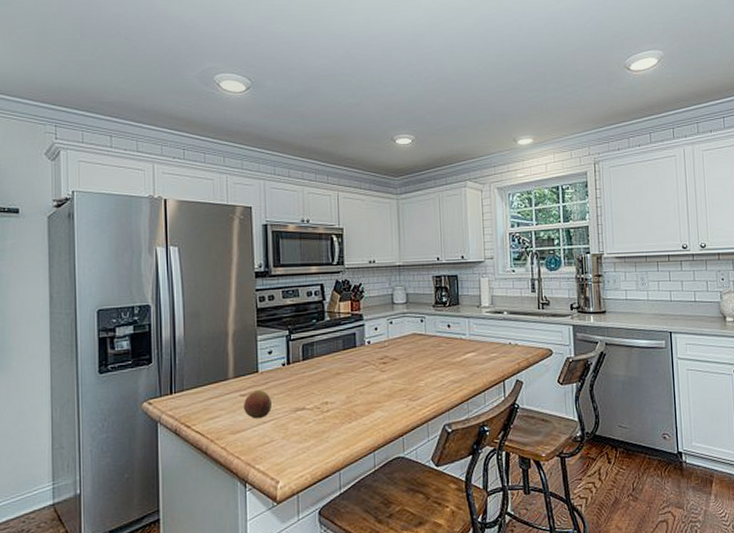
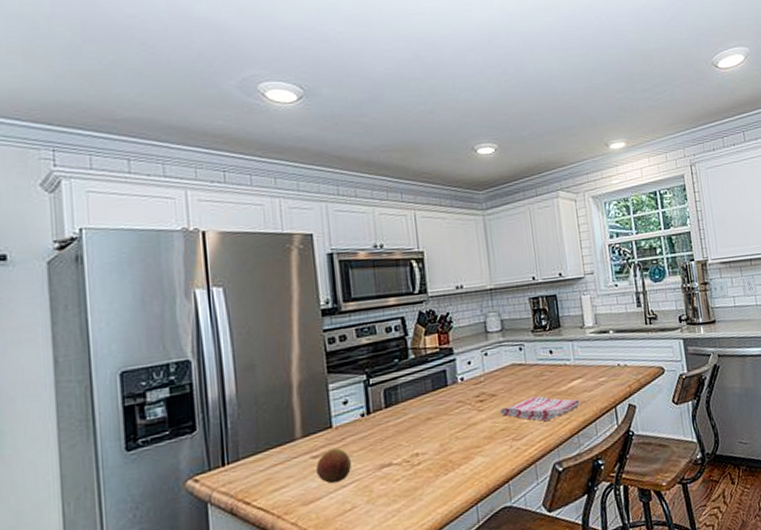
dish towel: none [400,364,471,387] -> present [500,396,580,422]

